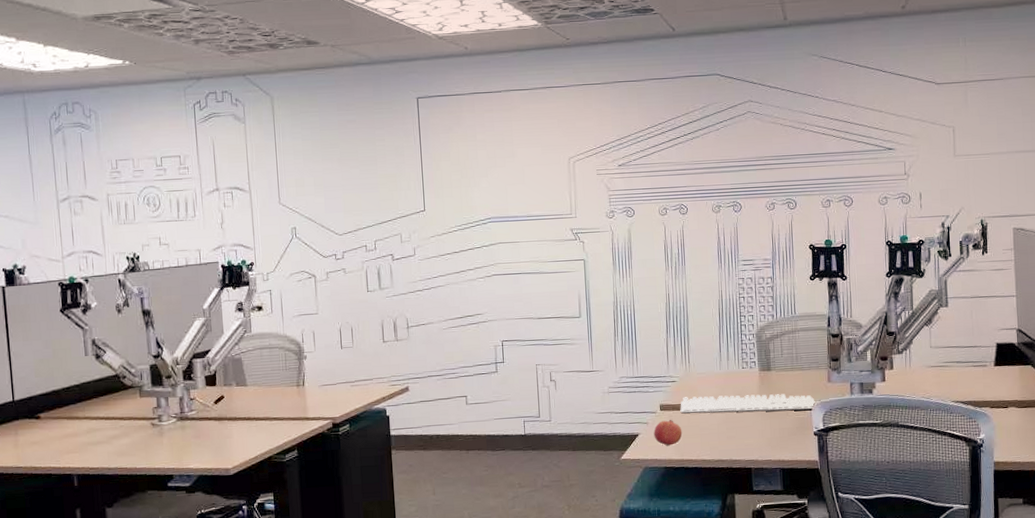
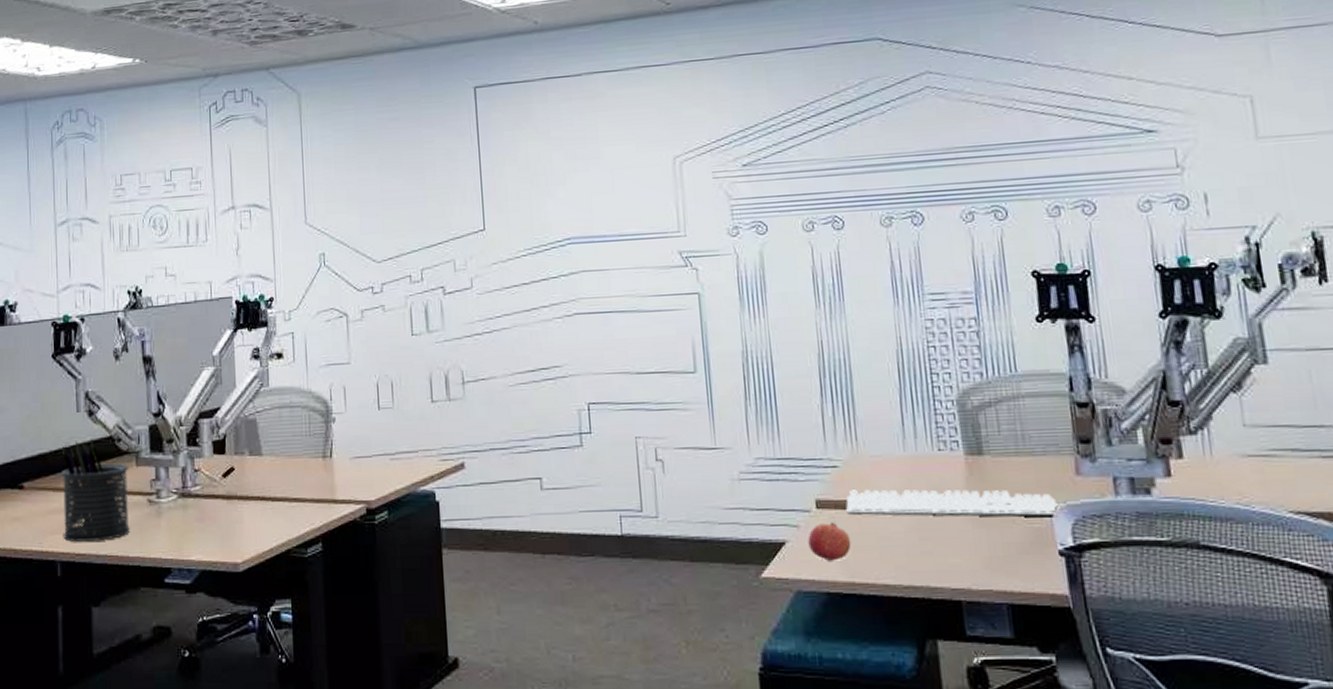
pen holder: none [73,376,138,459] -> present [60,438,131,542]

